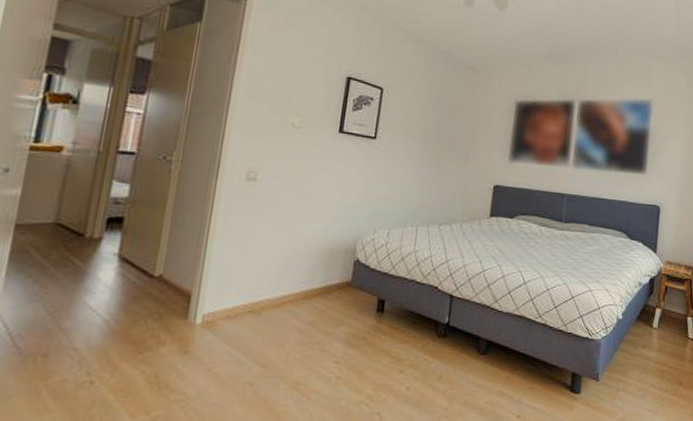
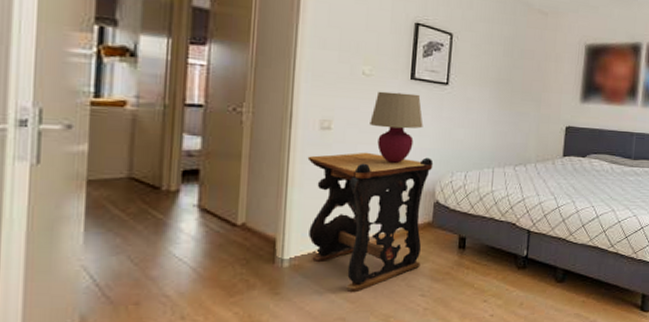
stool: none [224,205,357,355] -> present [307,152,434,293]
table lamp: none [295,143,349,218] -> present [370,91,423,163]

